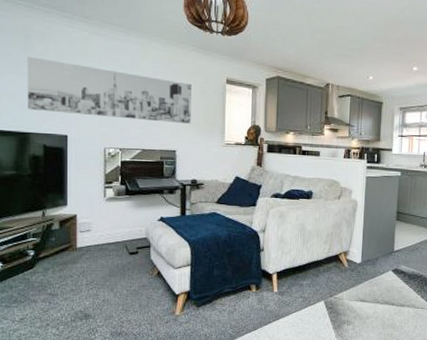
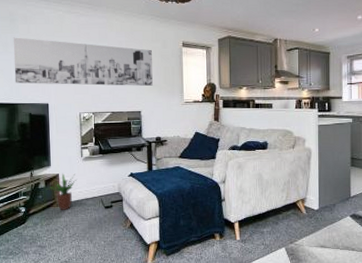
potted plant: none [60,214,99,255] -> present [46,173,78,210]

